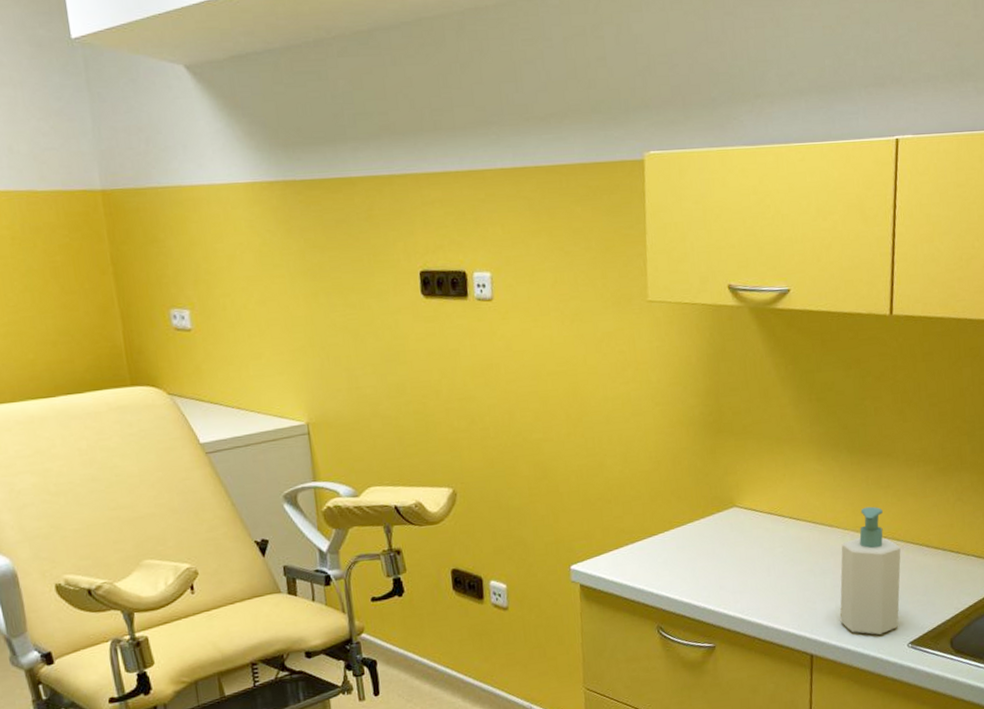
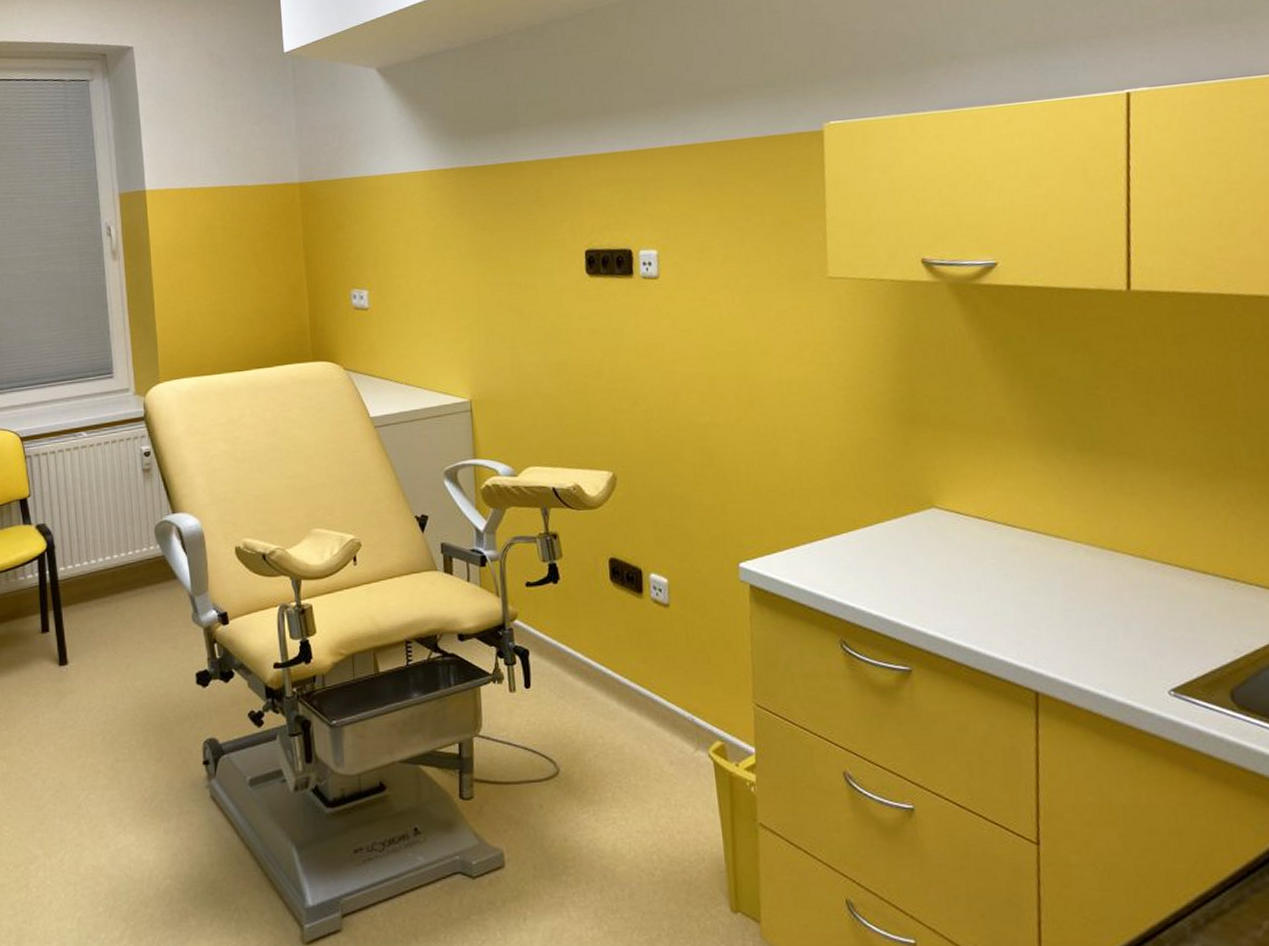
soap bottle: present [840,506,901,635] -> none [1072,516,1155,675]

